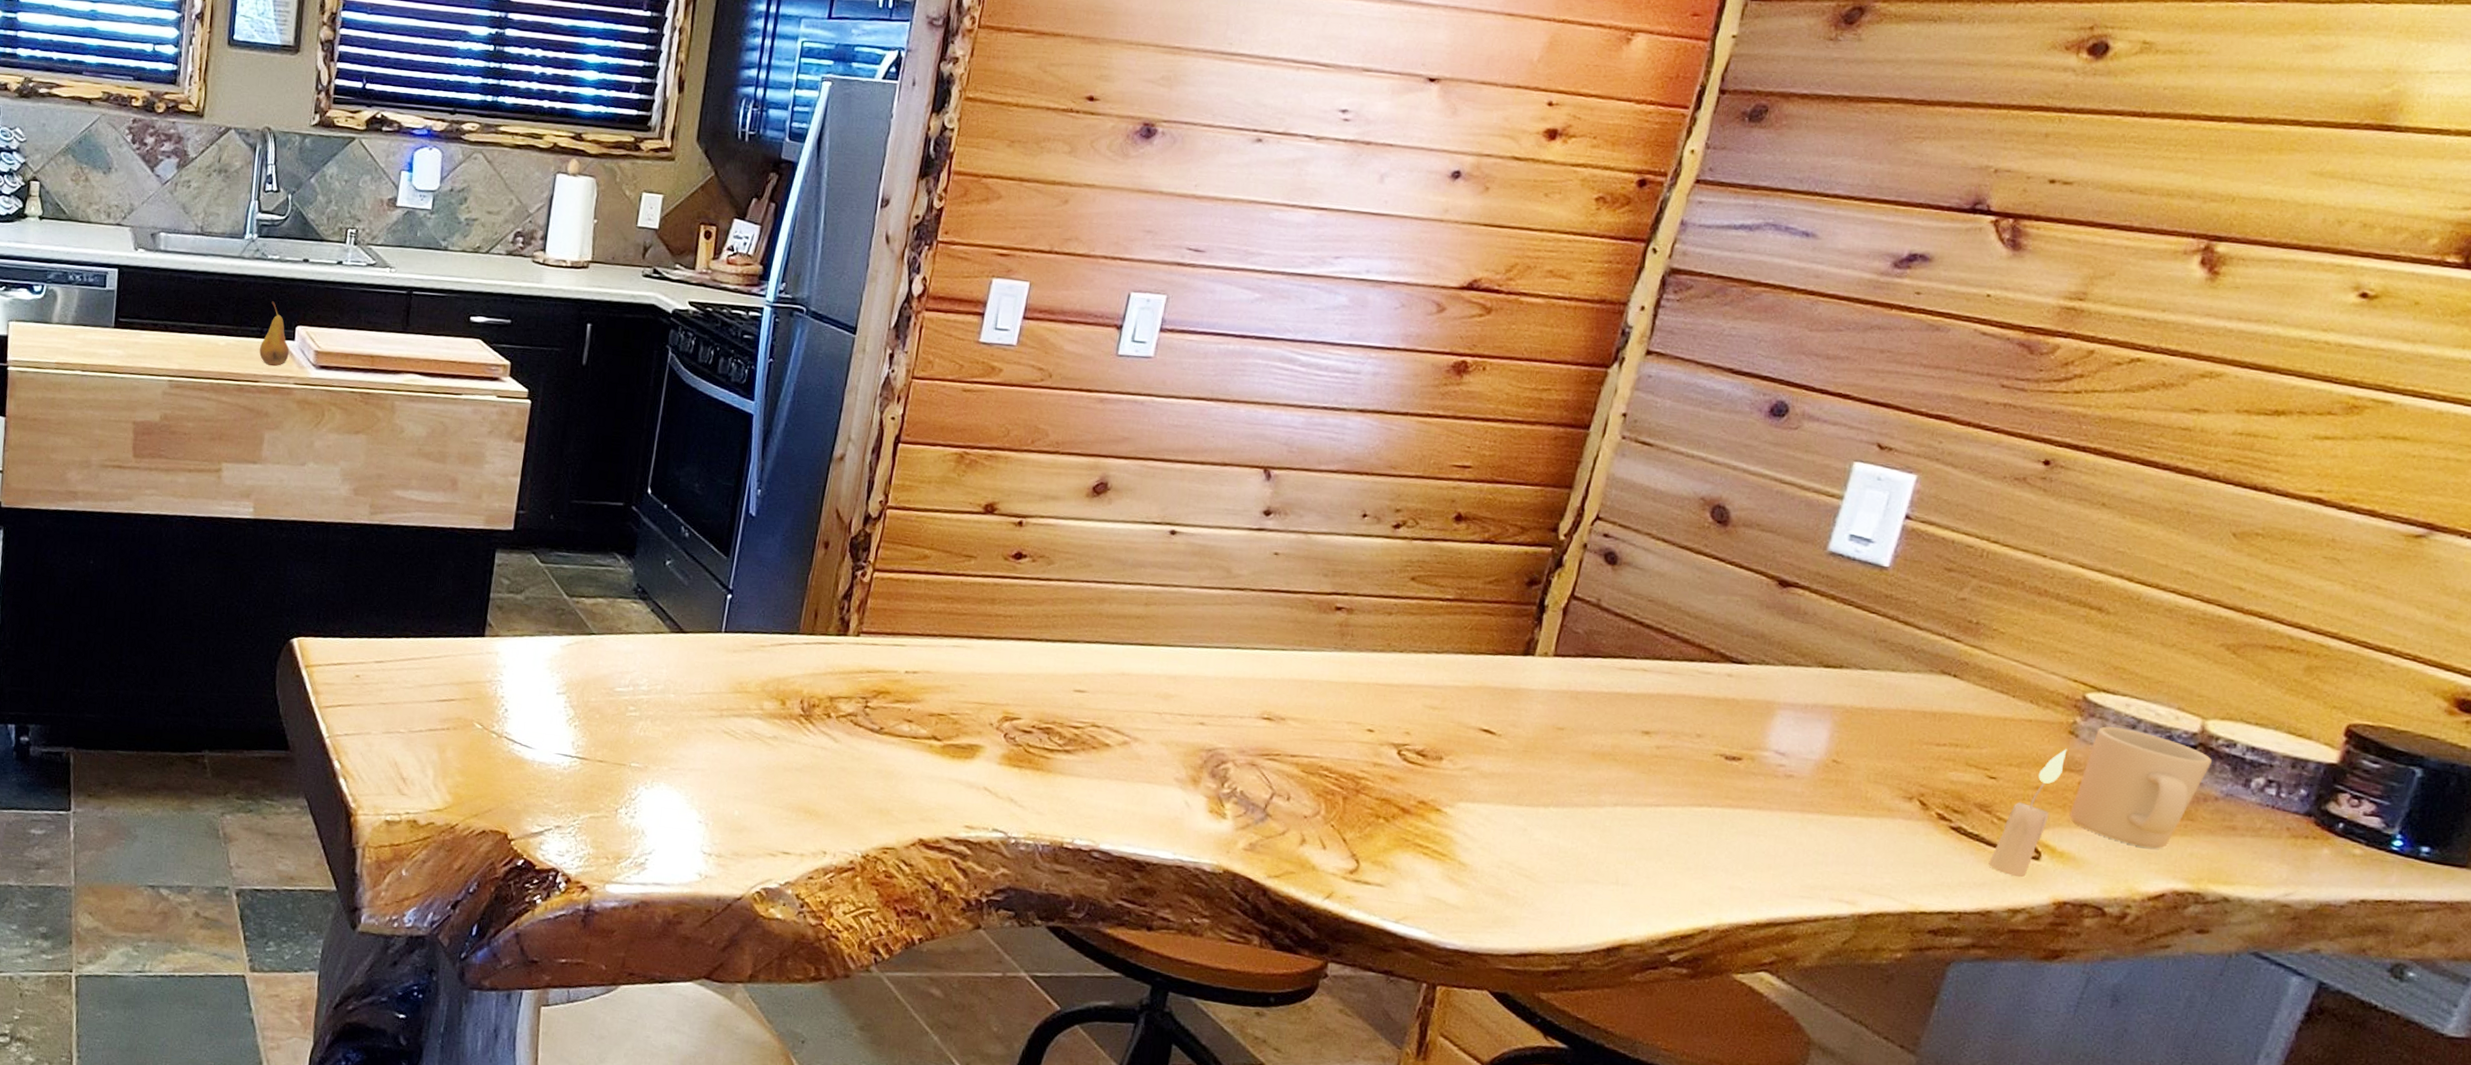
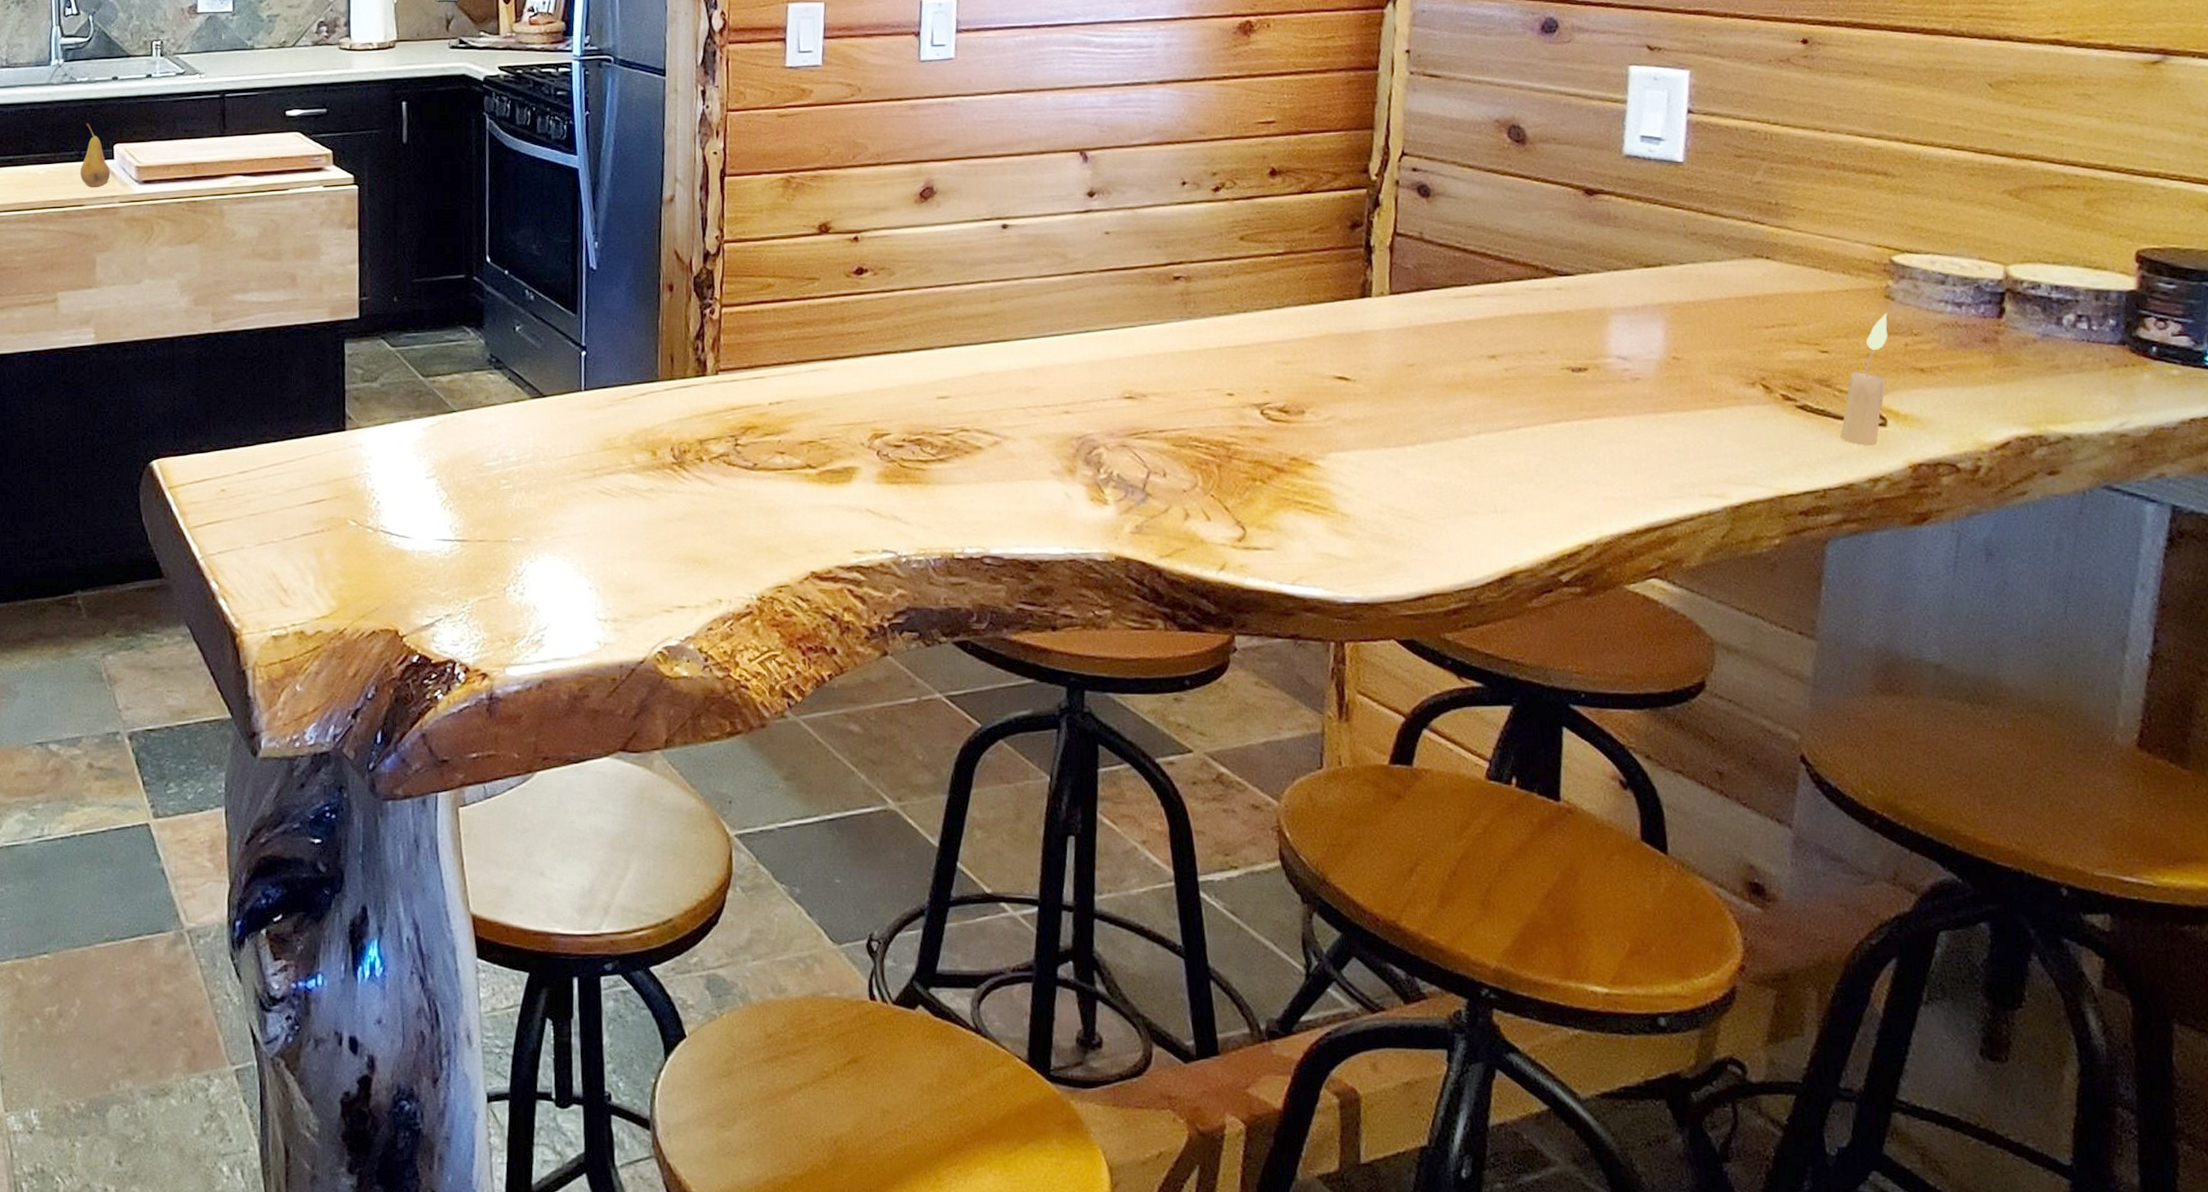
mug: present [2069,726,2212,849] -> none [1904,285,2022,399]

